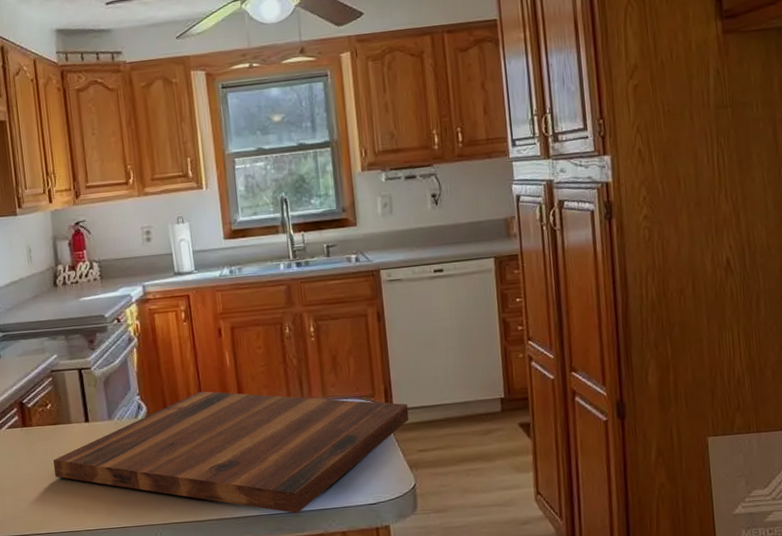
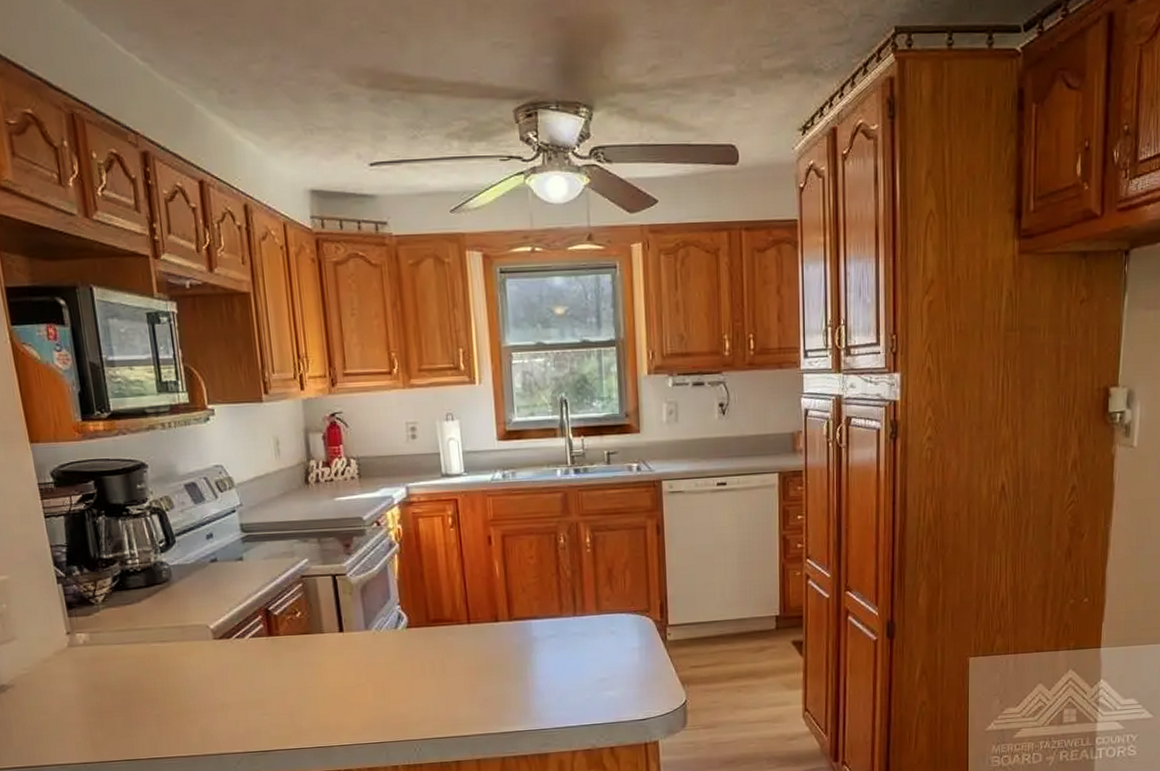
cutting board: present [53,391,409,514] -> none [302,602,684,730]

